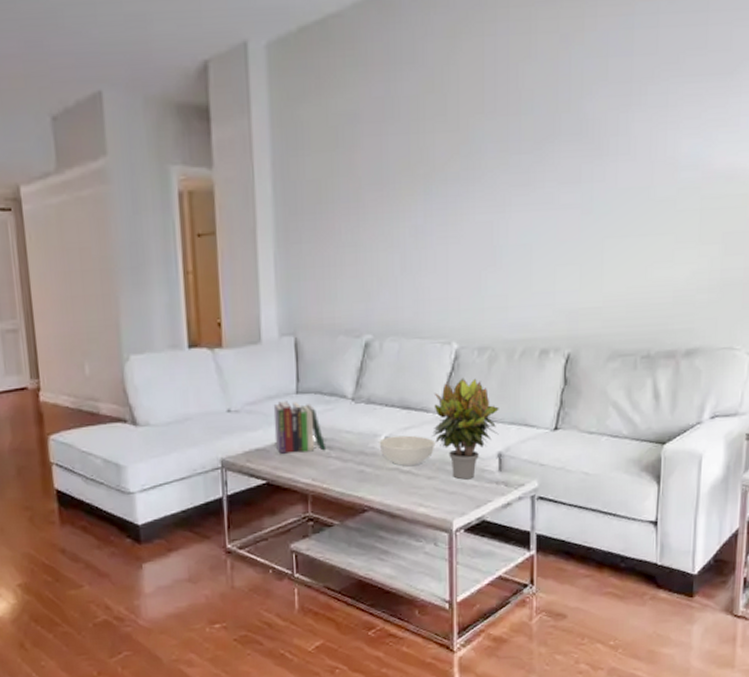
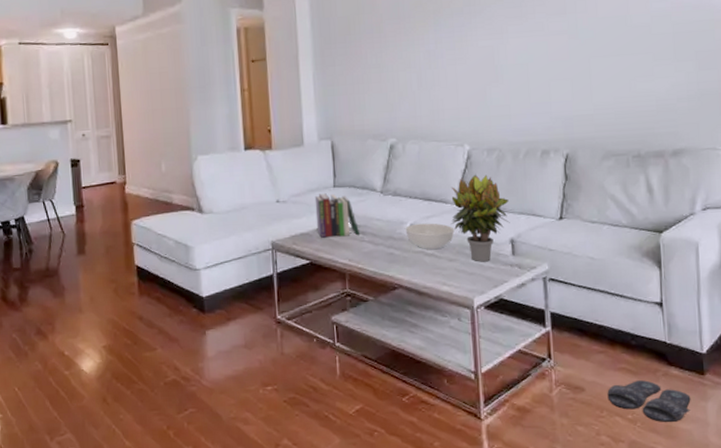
slippers: none [590,604,677,648] -> present [607,380,691,422]

